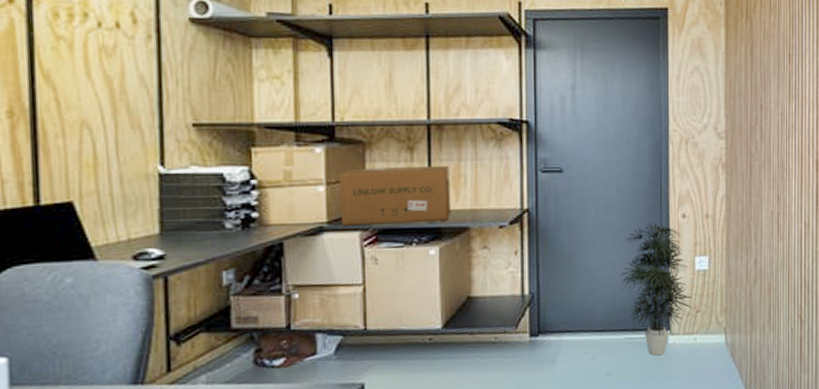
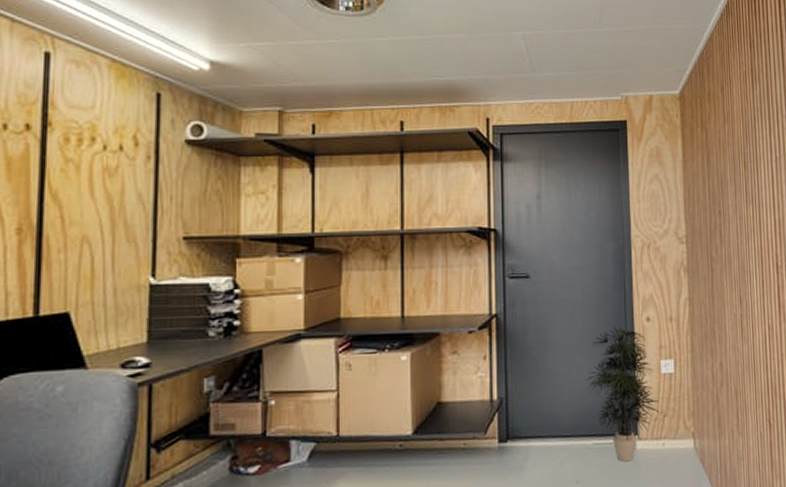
box: present [339,165,450,226] -> none [317,272,422,333]

